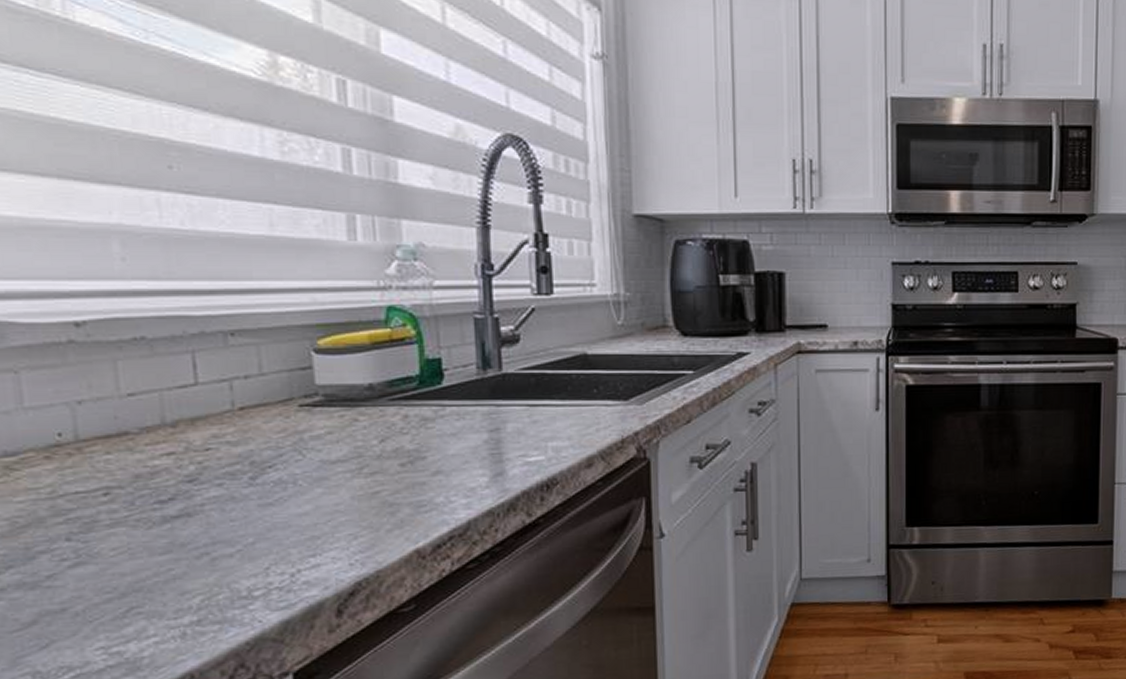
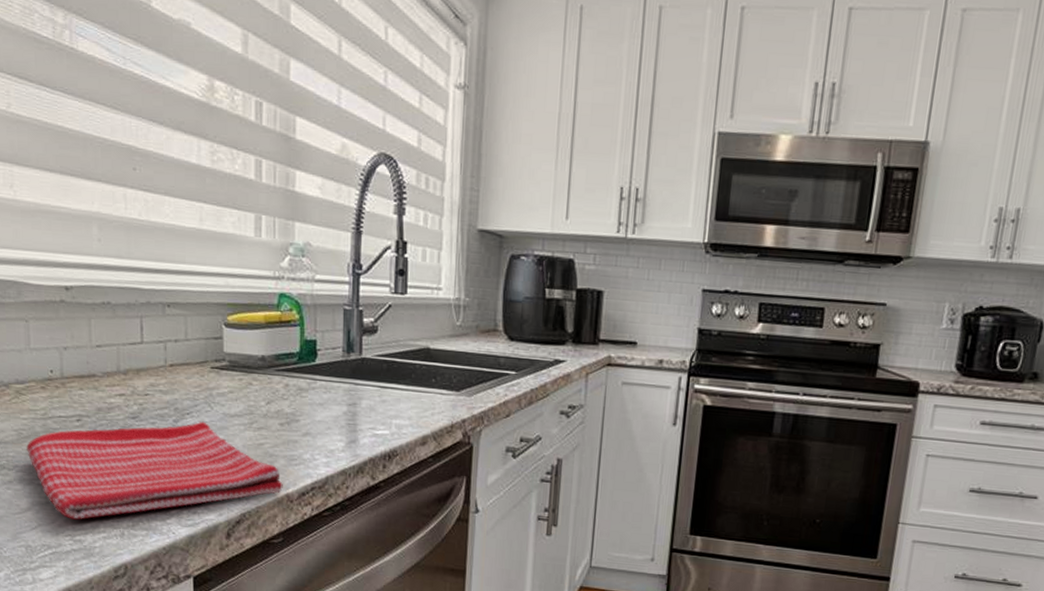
dish towel: none [25,474,411,626] -> present [26,421,283,520]

